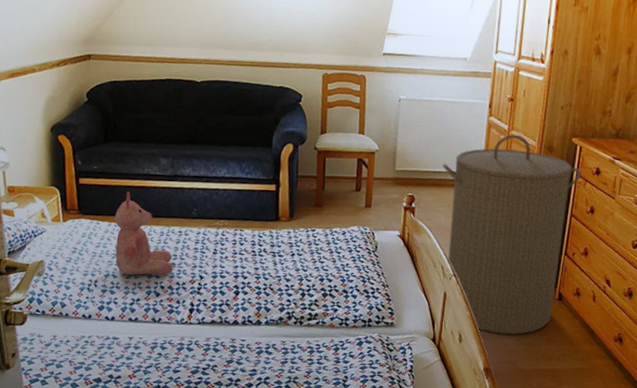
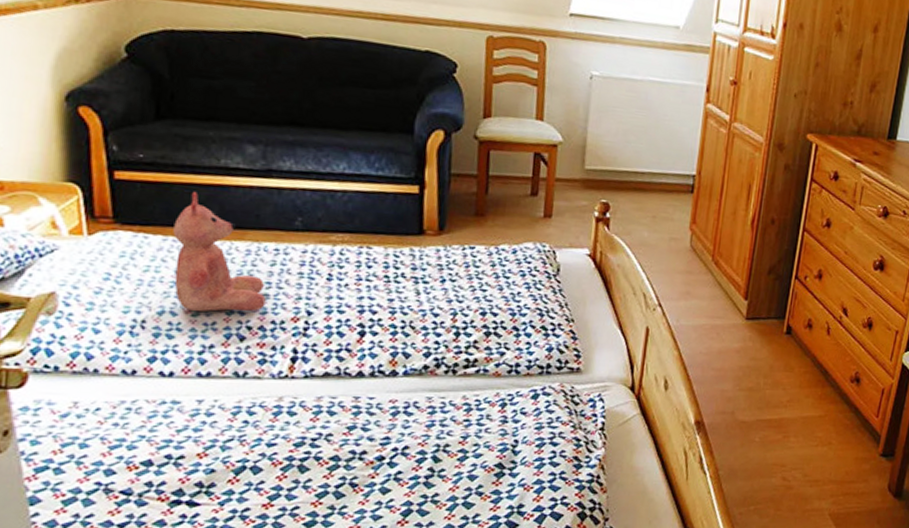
laundry hamper: present [443,134,582,335] -> none [646,127,817,379]

